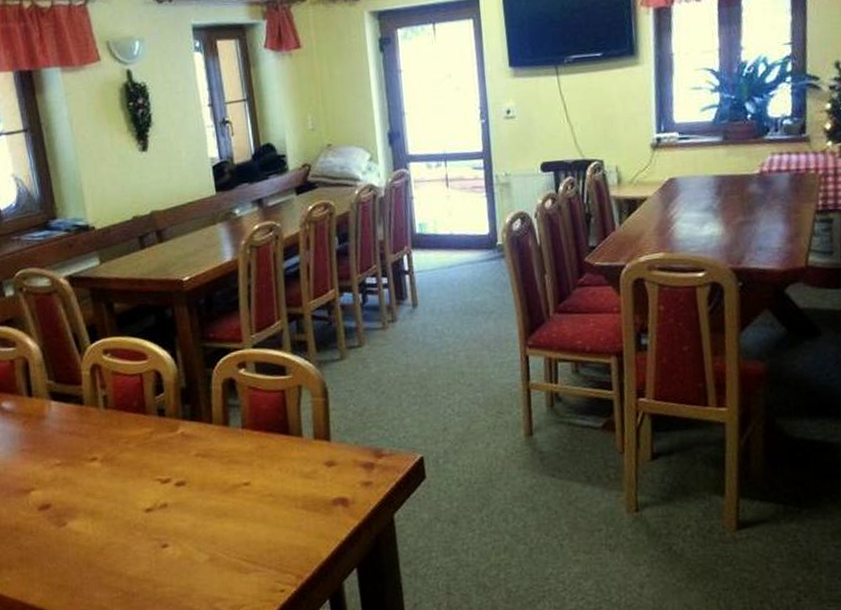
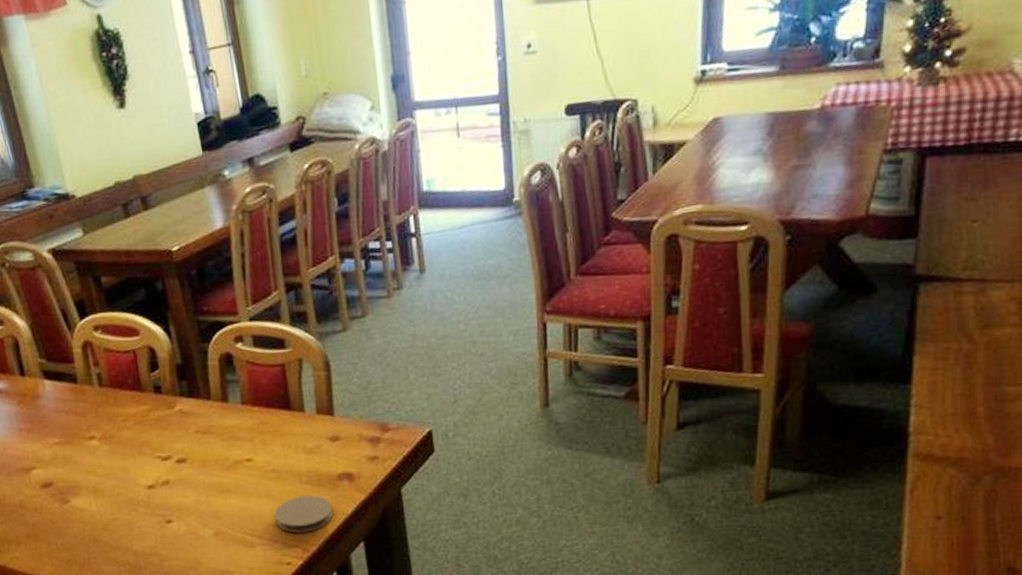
coaster: none [270,520,328,559] -> present [274,495,334,533]

